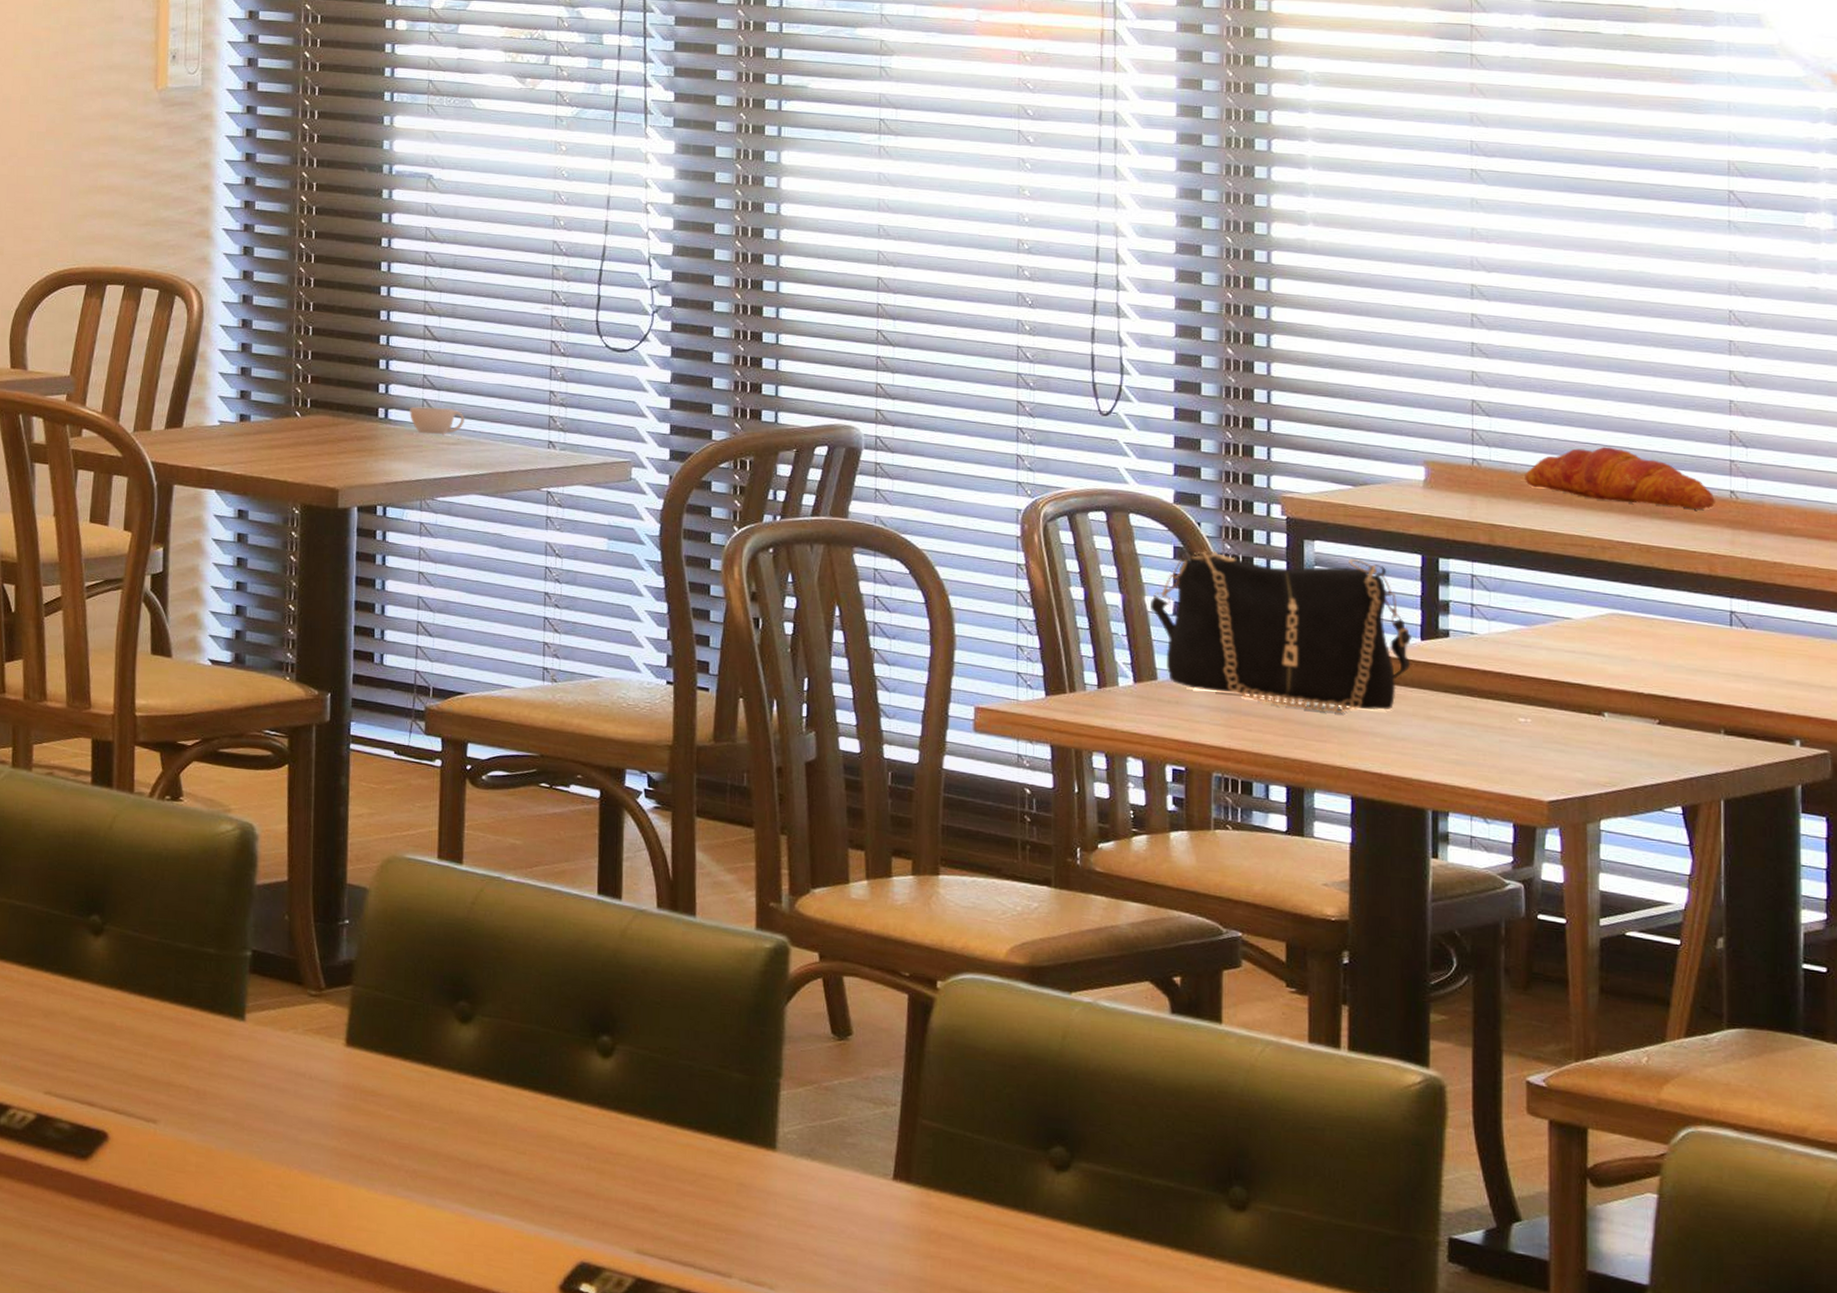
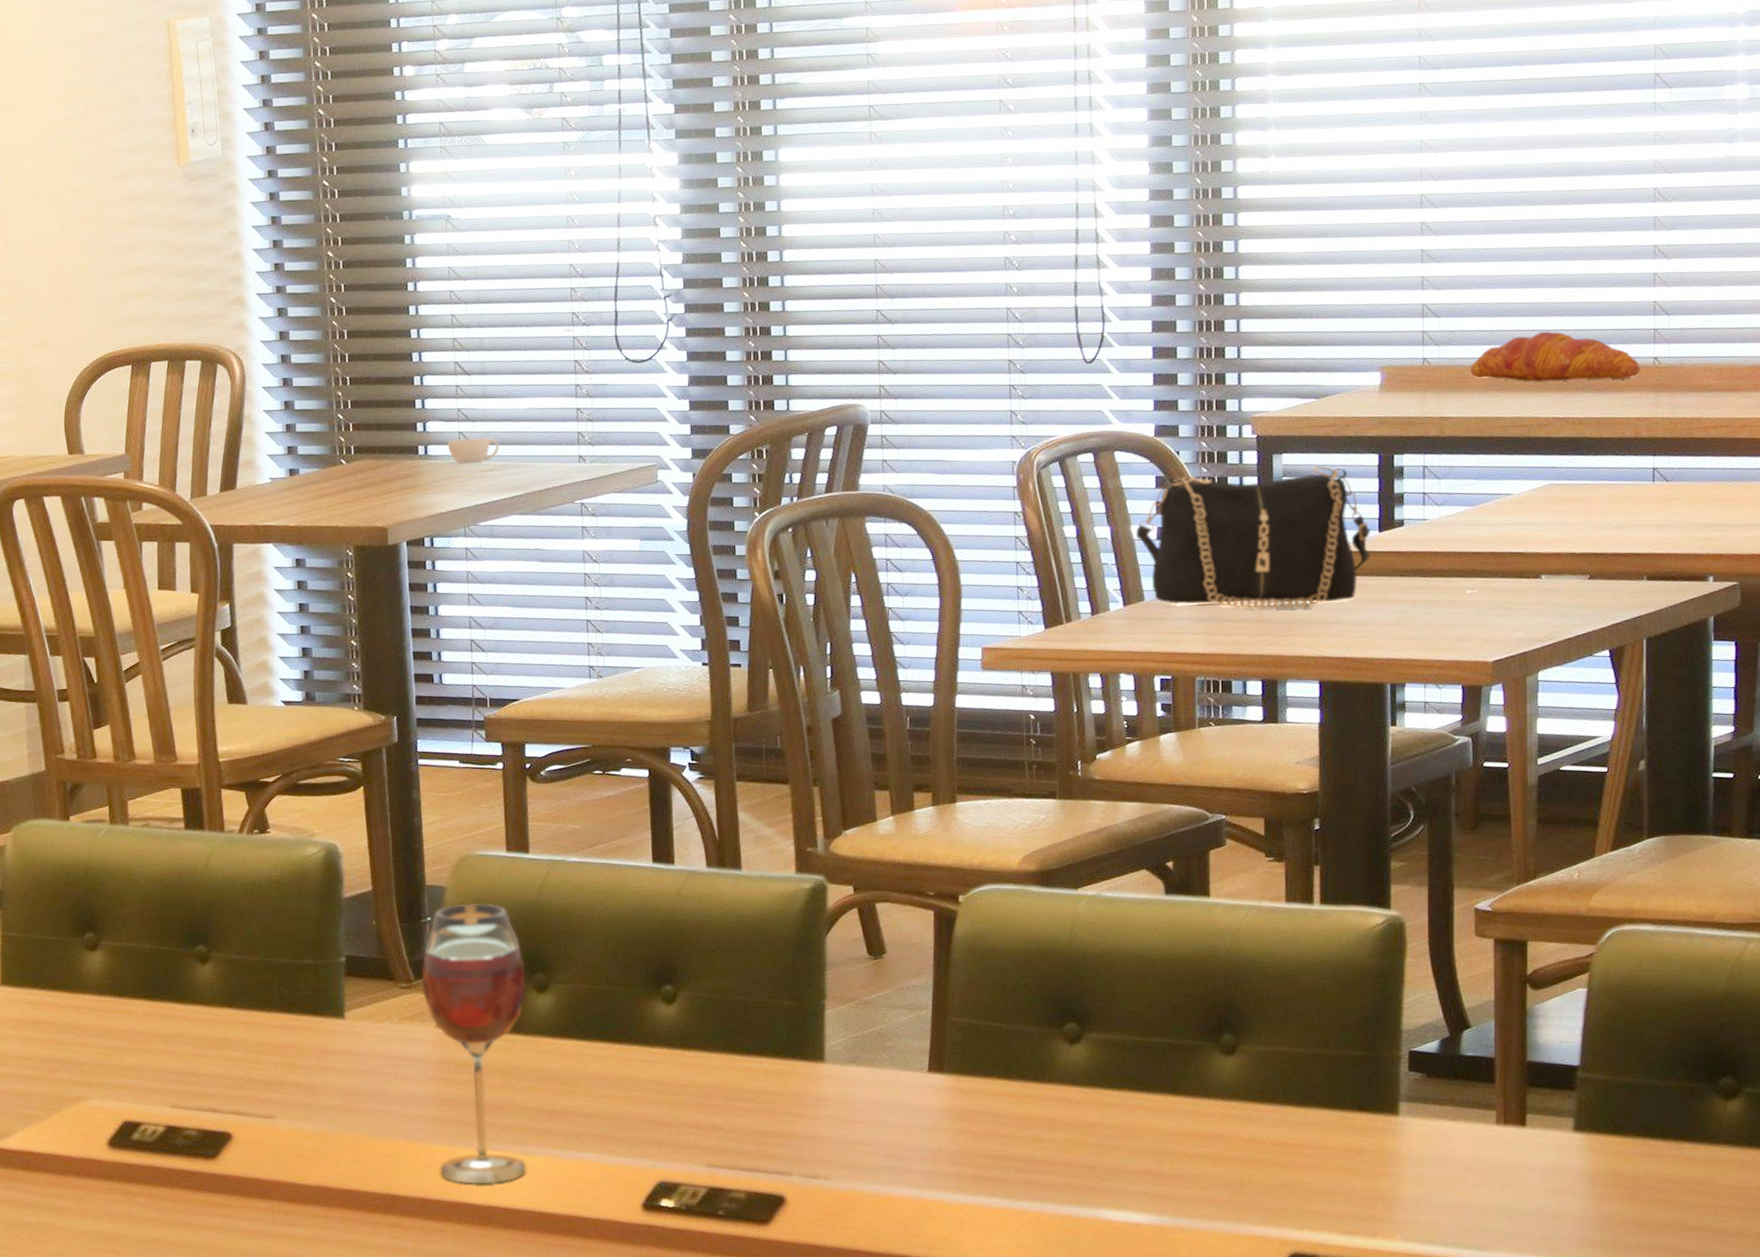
wineglass: none [332,910,449,1236] -> present [421,903,527,1184]

